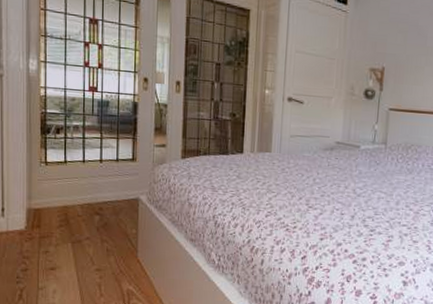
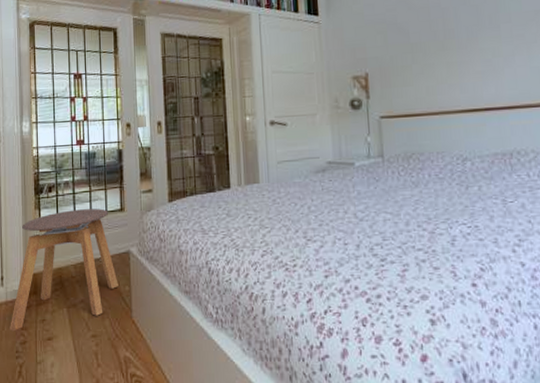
stool: none [10,153,126,259] -> present [10,208,119,332]

